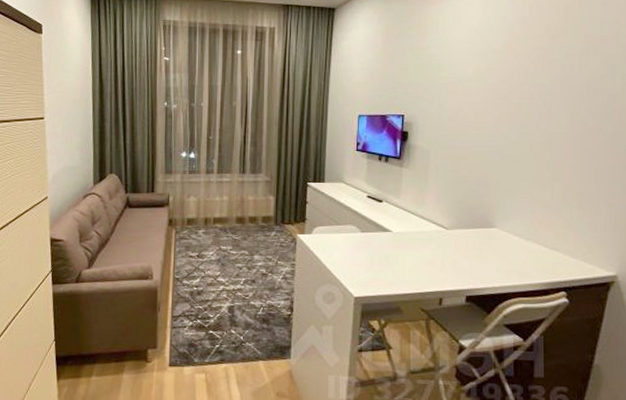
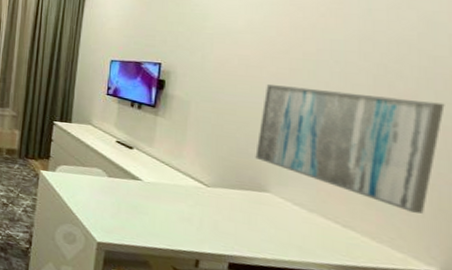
wall art: none [484,128,619,229] -> present [255,83,445,214]

